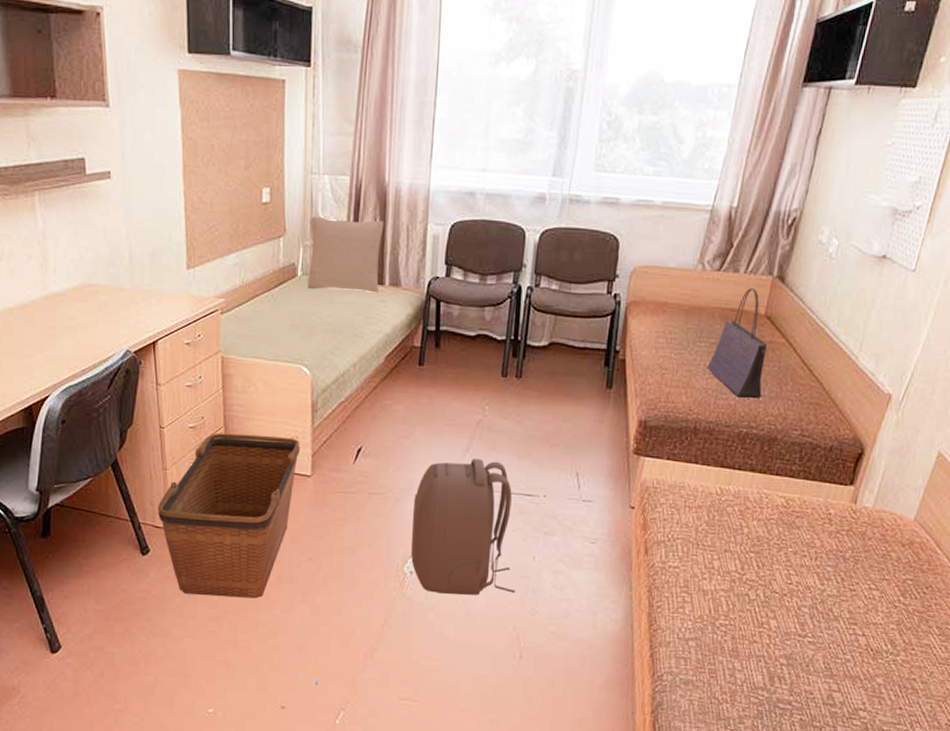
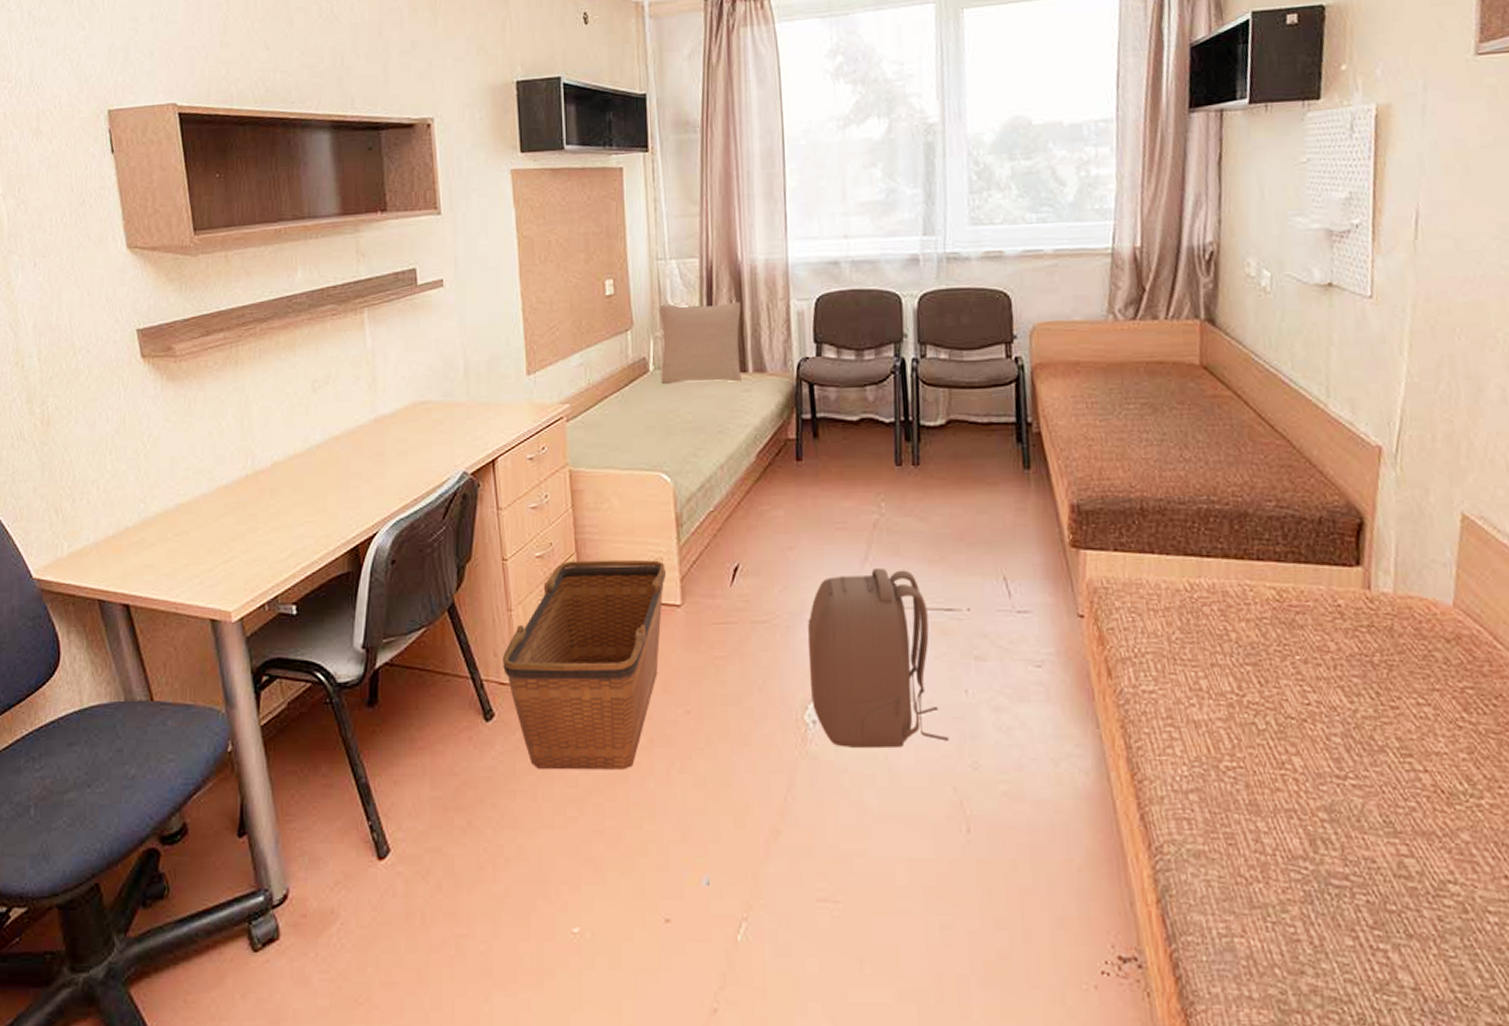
tote bag: present [706,288,767,398] -> none [1141,335,1217,466]

